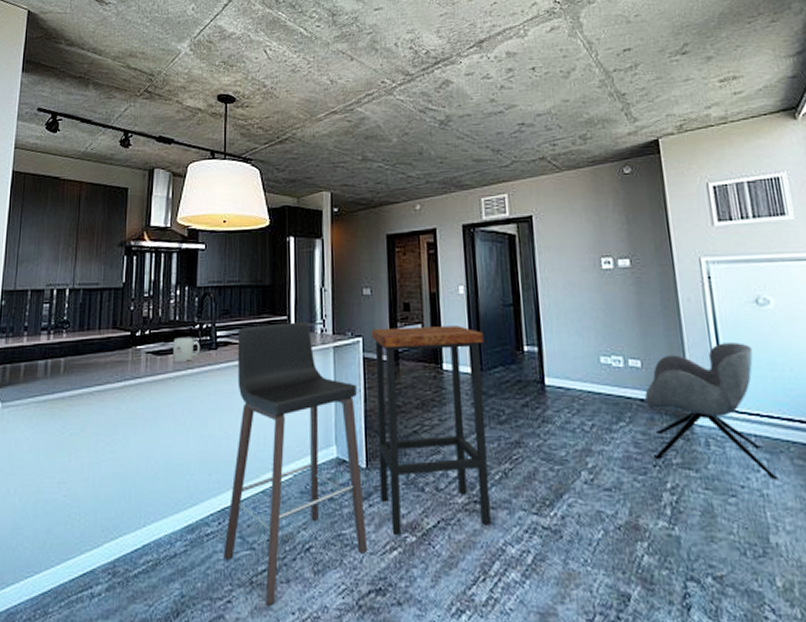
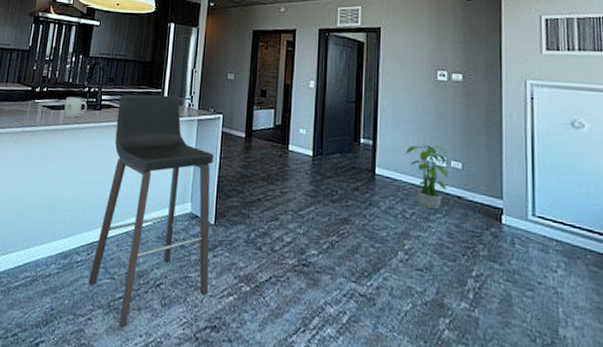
bar stool: present [371,325,492,535] -> none [224,108,327,286]
potted plant: none [576,343,628,418] -> present [405,143,448,210]
armchair: present [645,342,779,480] -> none [462,156,573,282]

